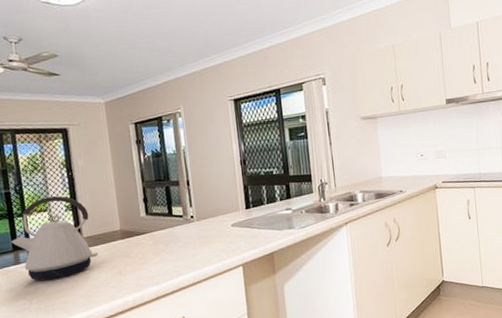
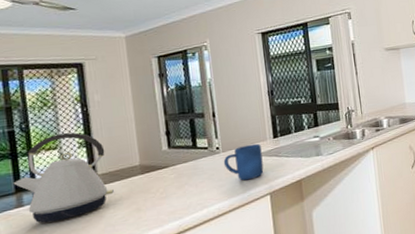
mug: none [197,213,237,251] -> present [223,143,264,181]

